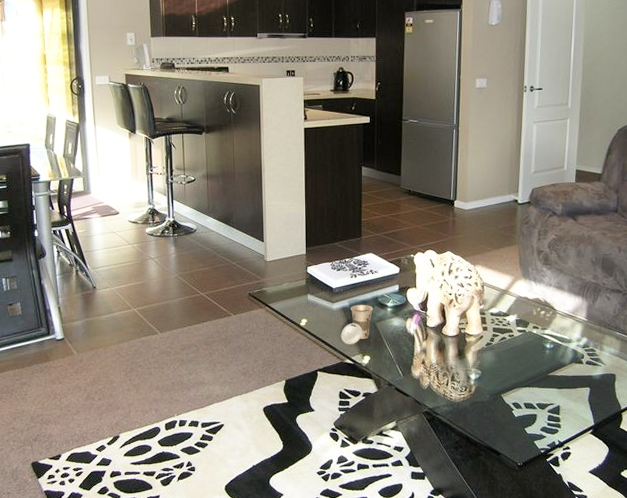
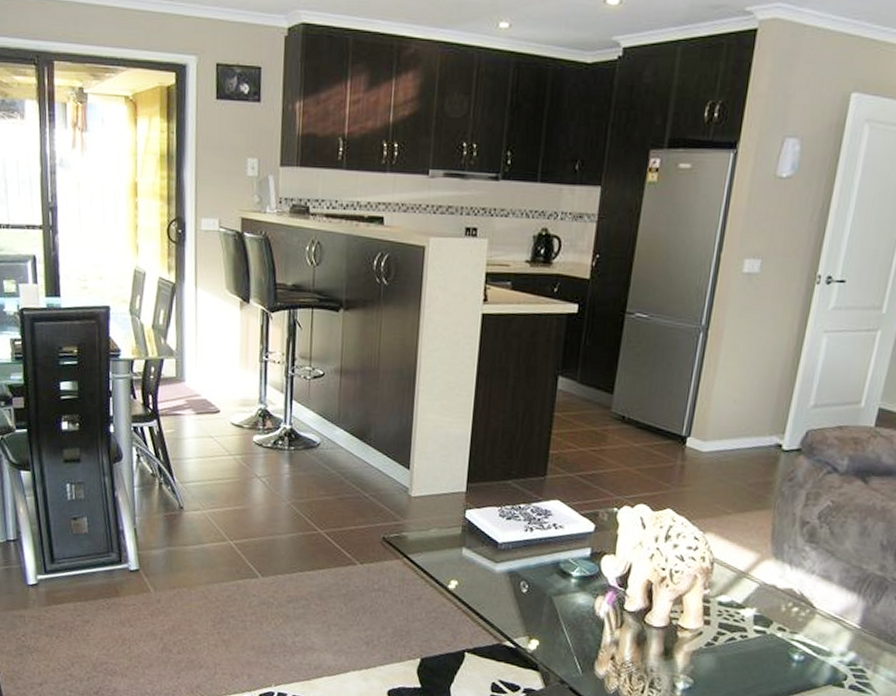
cup: present [340,304,374,344] -> none [501,568,552,622]

